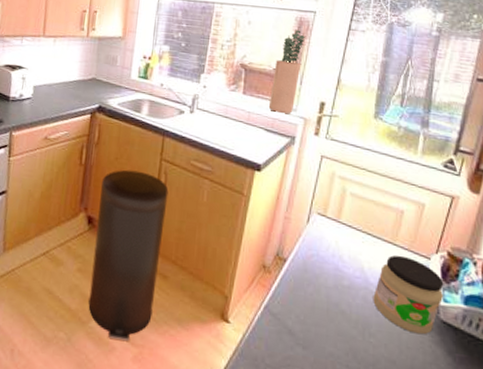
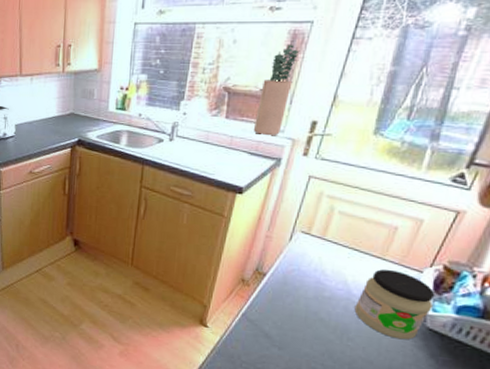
pedal bin: present [88,169,169,342] -> none [78,197,149,341]

